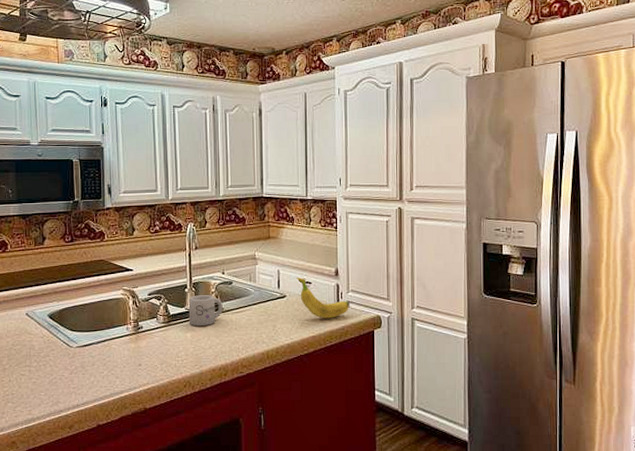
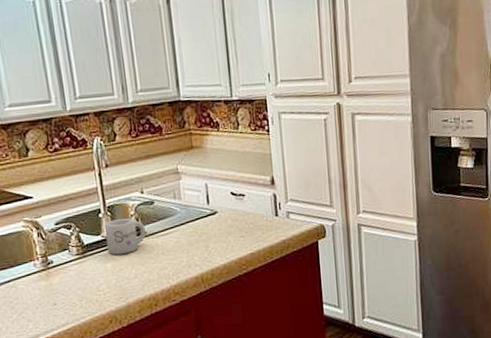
banana: present [296,277,350,318] -> none [227,190,290,233]

